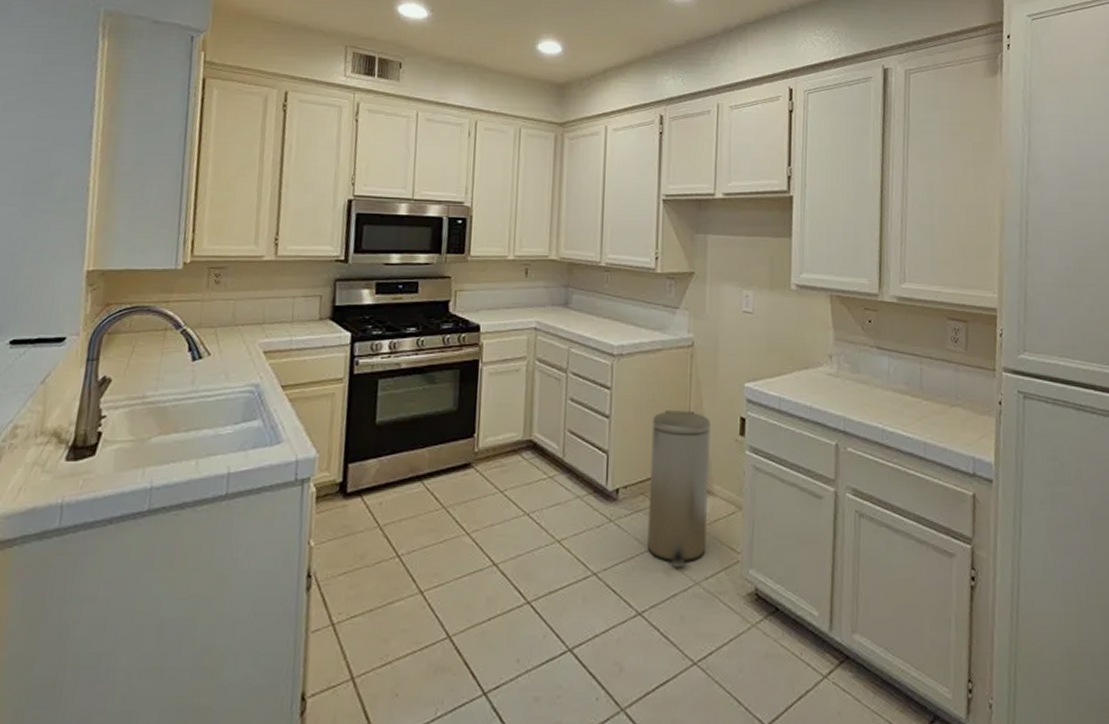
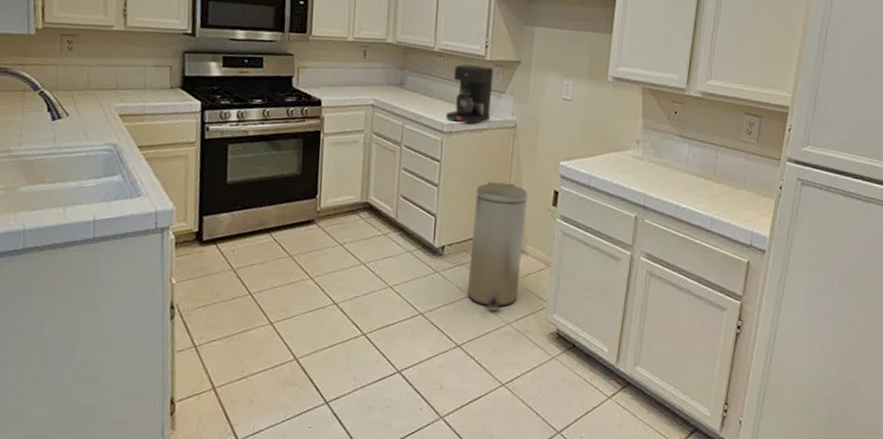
coffee maker: none [616,279,665,344] -> present [446,64,493,124]

